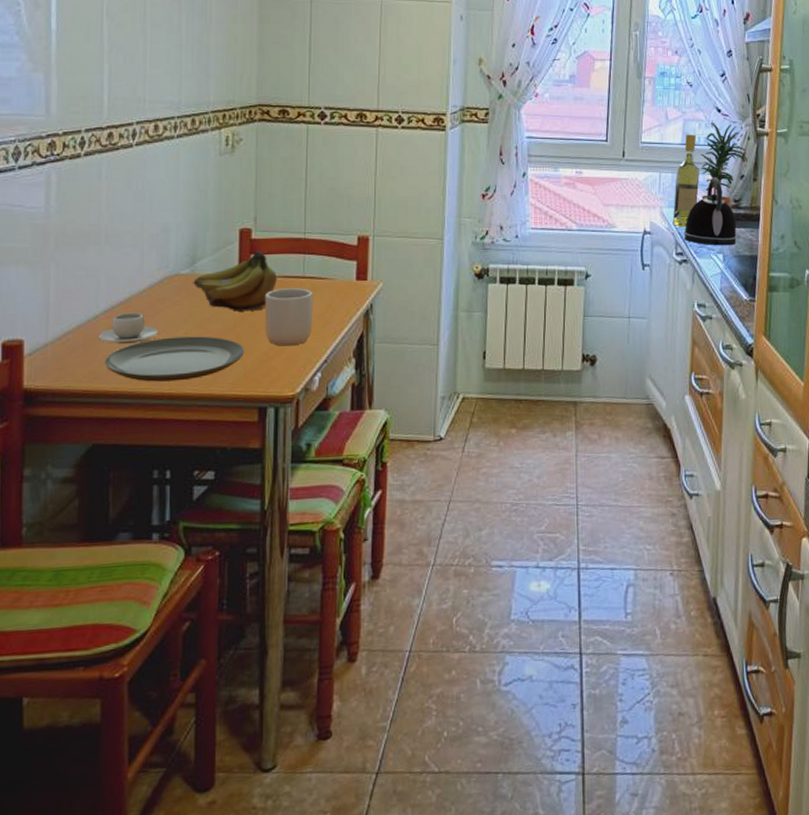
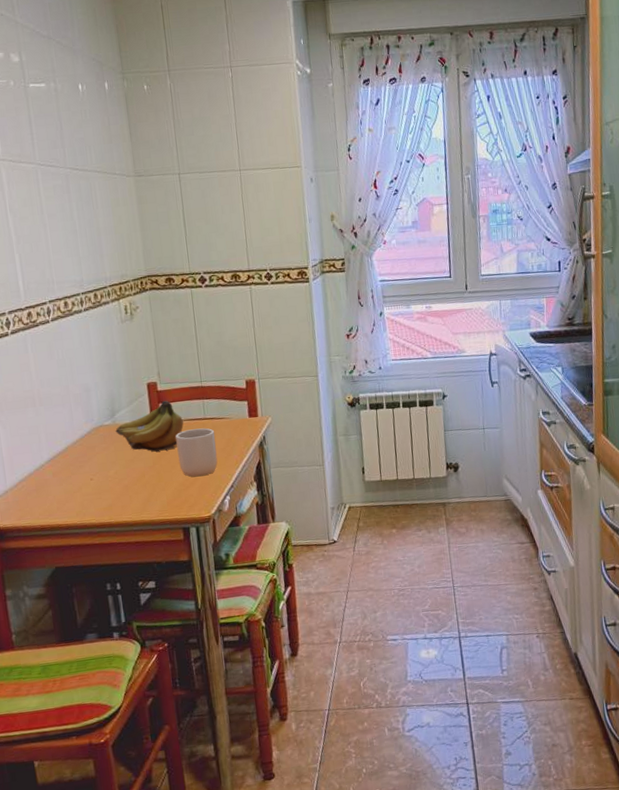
teacup: present [98,312,159,343] -> none [46,459,94,486]
plate: present [105,336,245,382] -> none [54,474,166,515]
bottle: present [672,134,700,227] -> none [514,263,536,347]
kettle: present [683,177,738,246] -> none [525,300,574,360]
potted plant: present [700,122,749,208] -> none [534,250,579,326]

